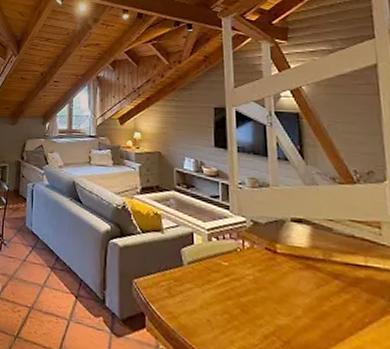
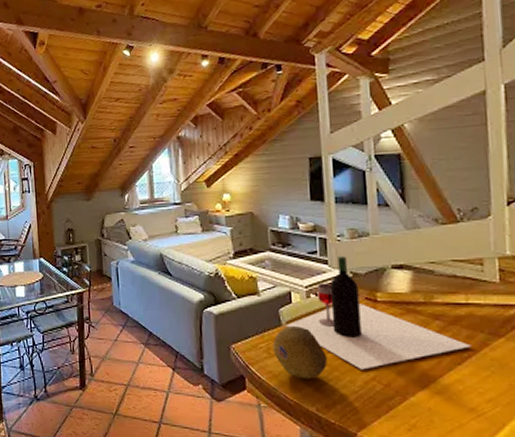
fruit: none [174,267,228,326] -> present [273,326,328,379]
wine bottle: none [187,203,373,323] -> present [286,256,472,370]

